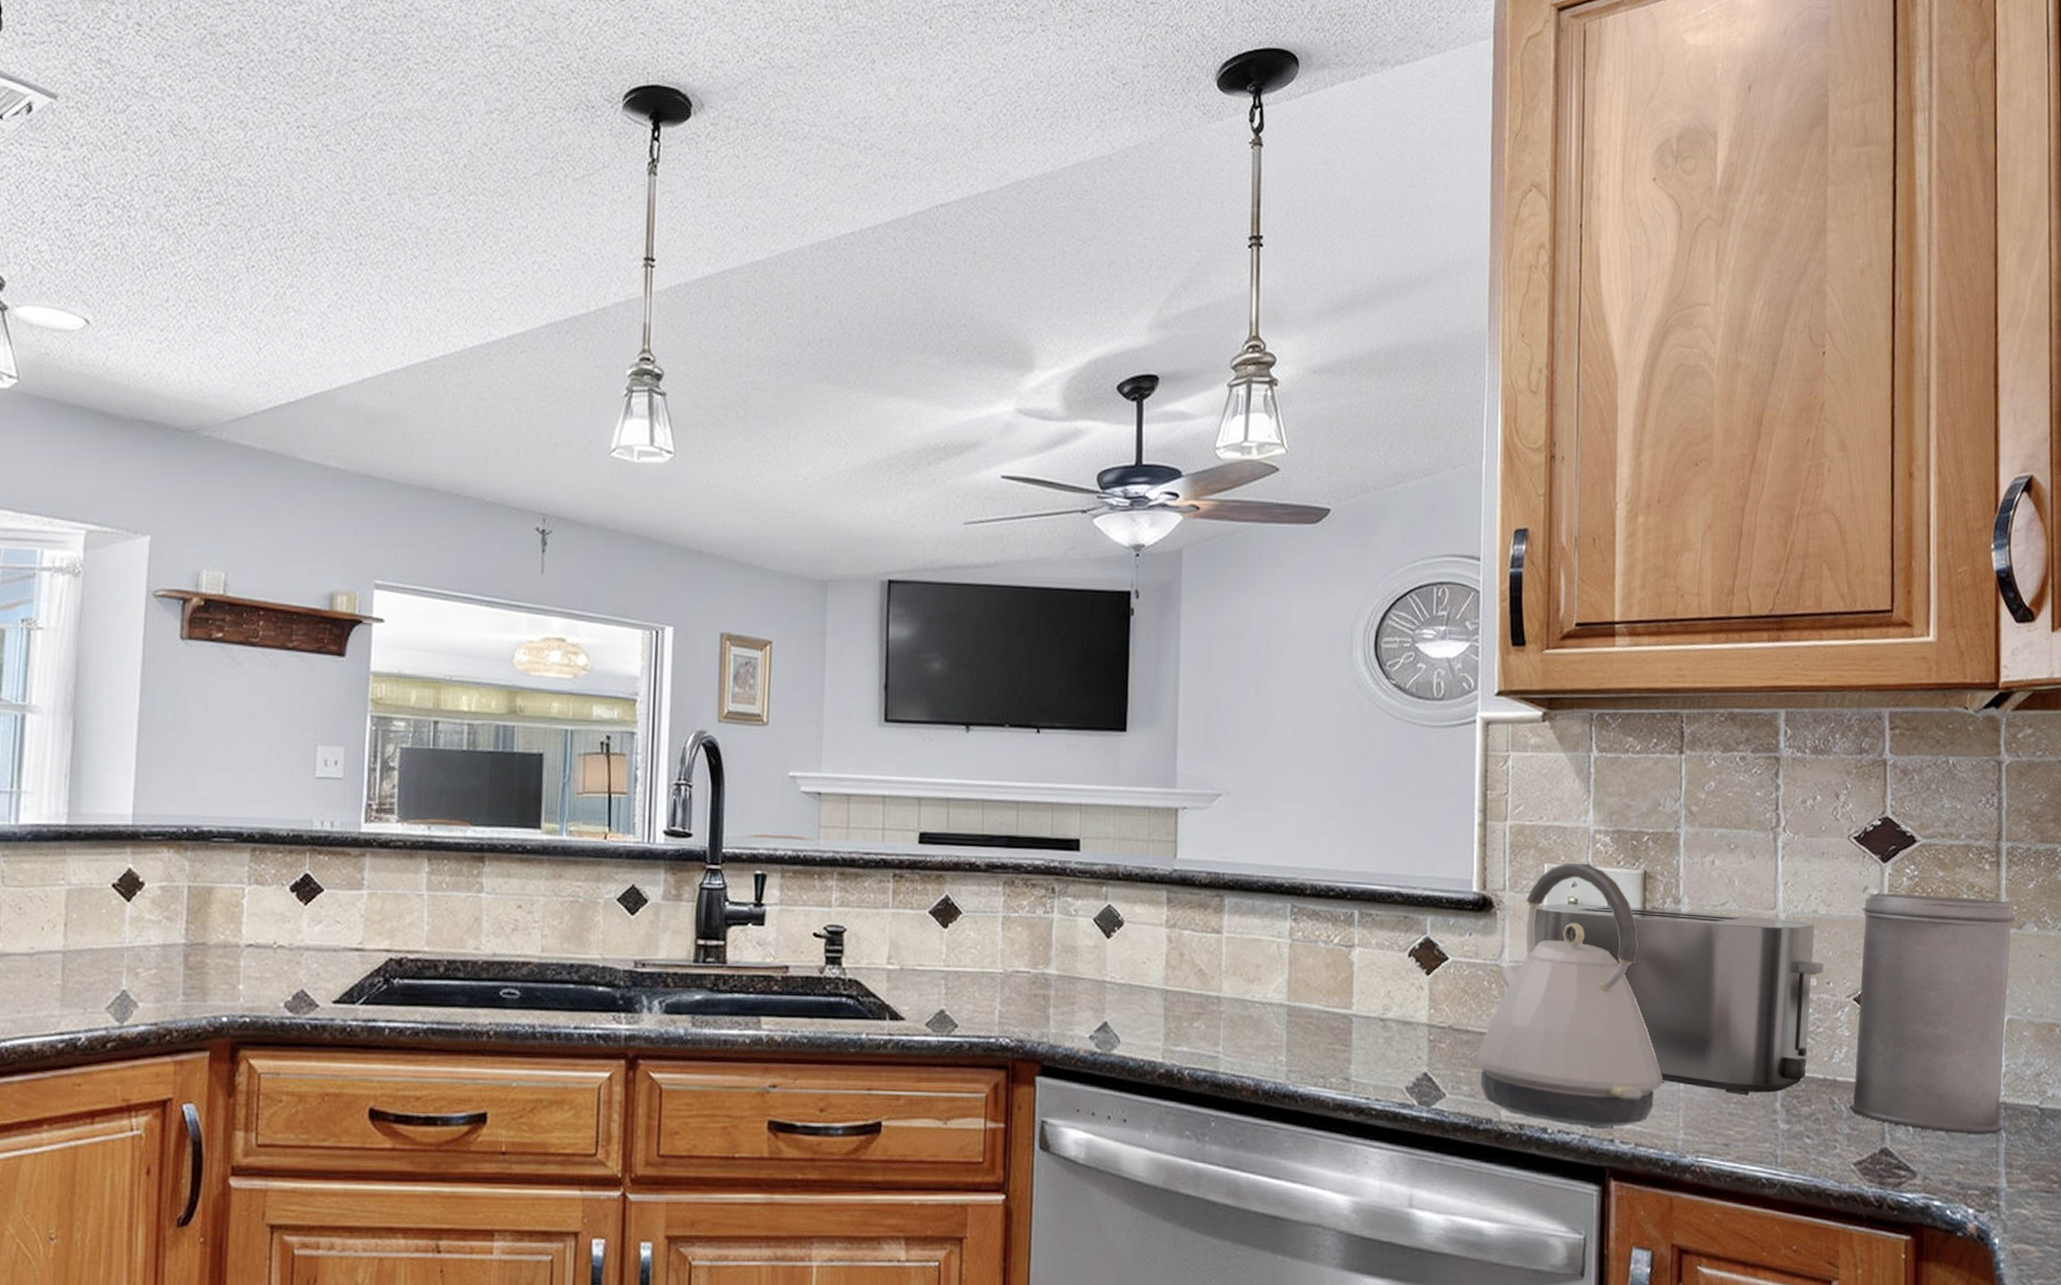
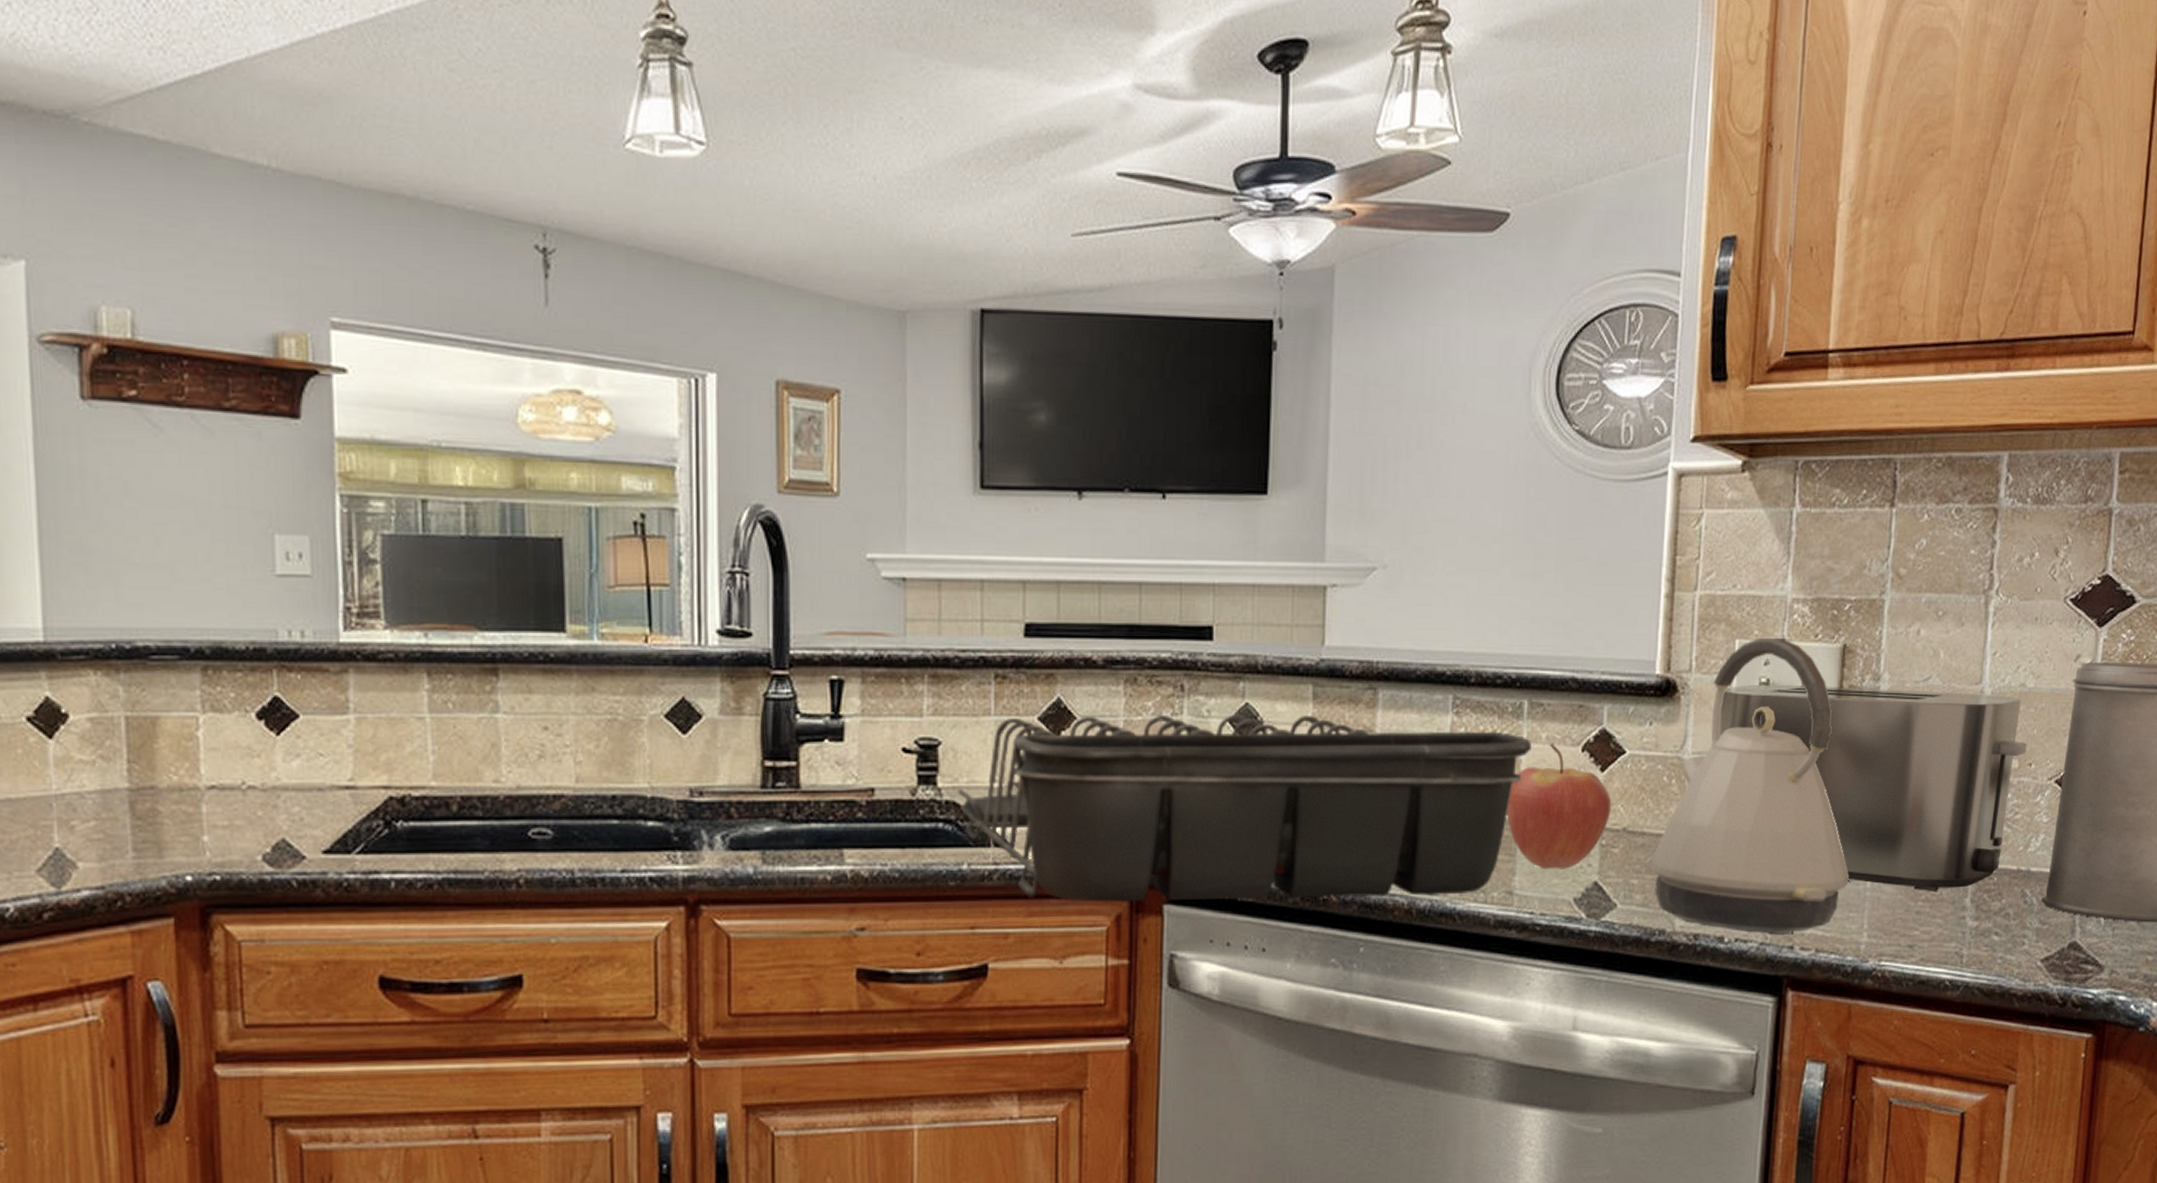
dish rack: none [859,911,1362,1079] -> present [958,714,1532,902]
fruit: none [1342,948,1437,1060] -> present [1506,742,1612,870]

